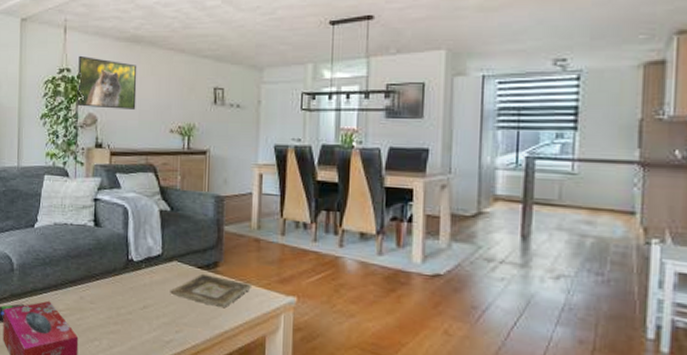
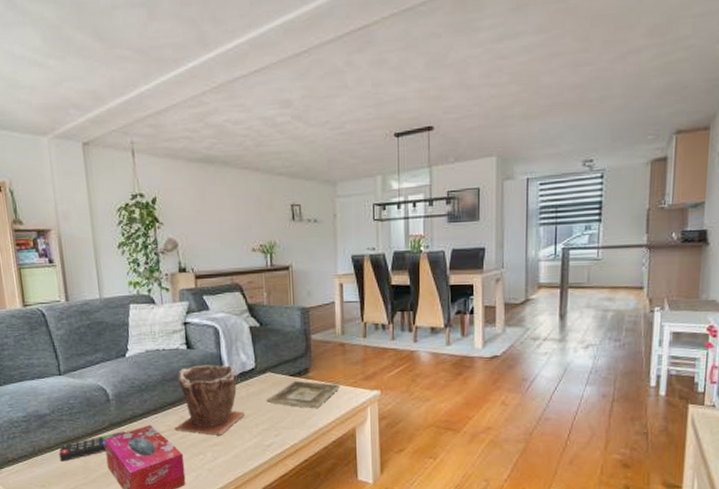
plant pot: none [72,244,146,324] -> present [174,365,245,437]
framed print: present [77,55,137,109] -> none [151,179,216,233]

